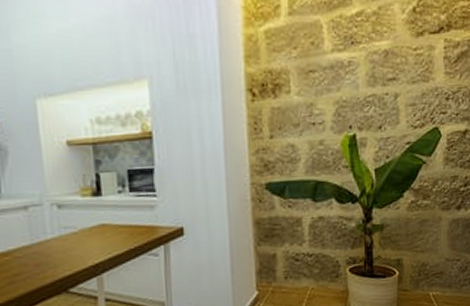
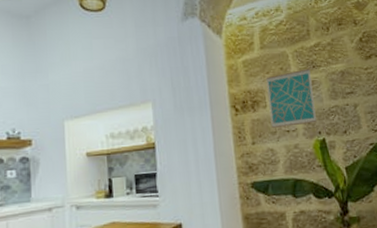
wall art: none [292,45,348,119] -> present [266,68,317,128]

